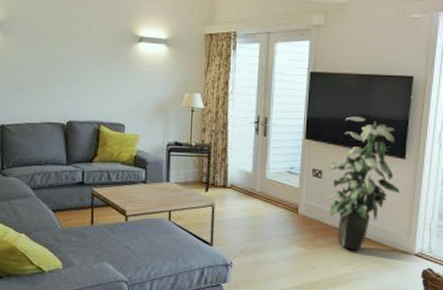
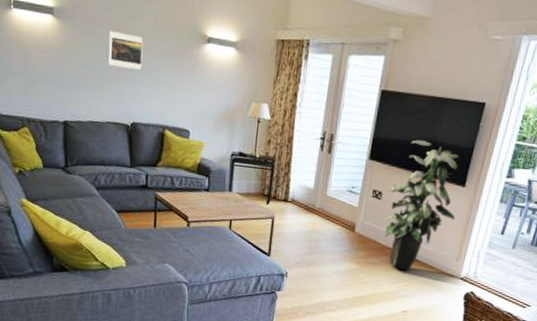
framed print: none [45,38,78,71] -> present [108,31,143,70]

